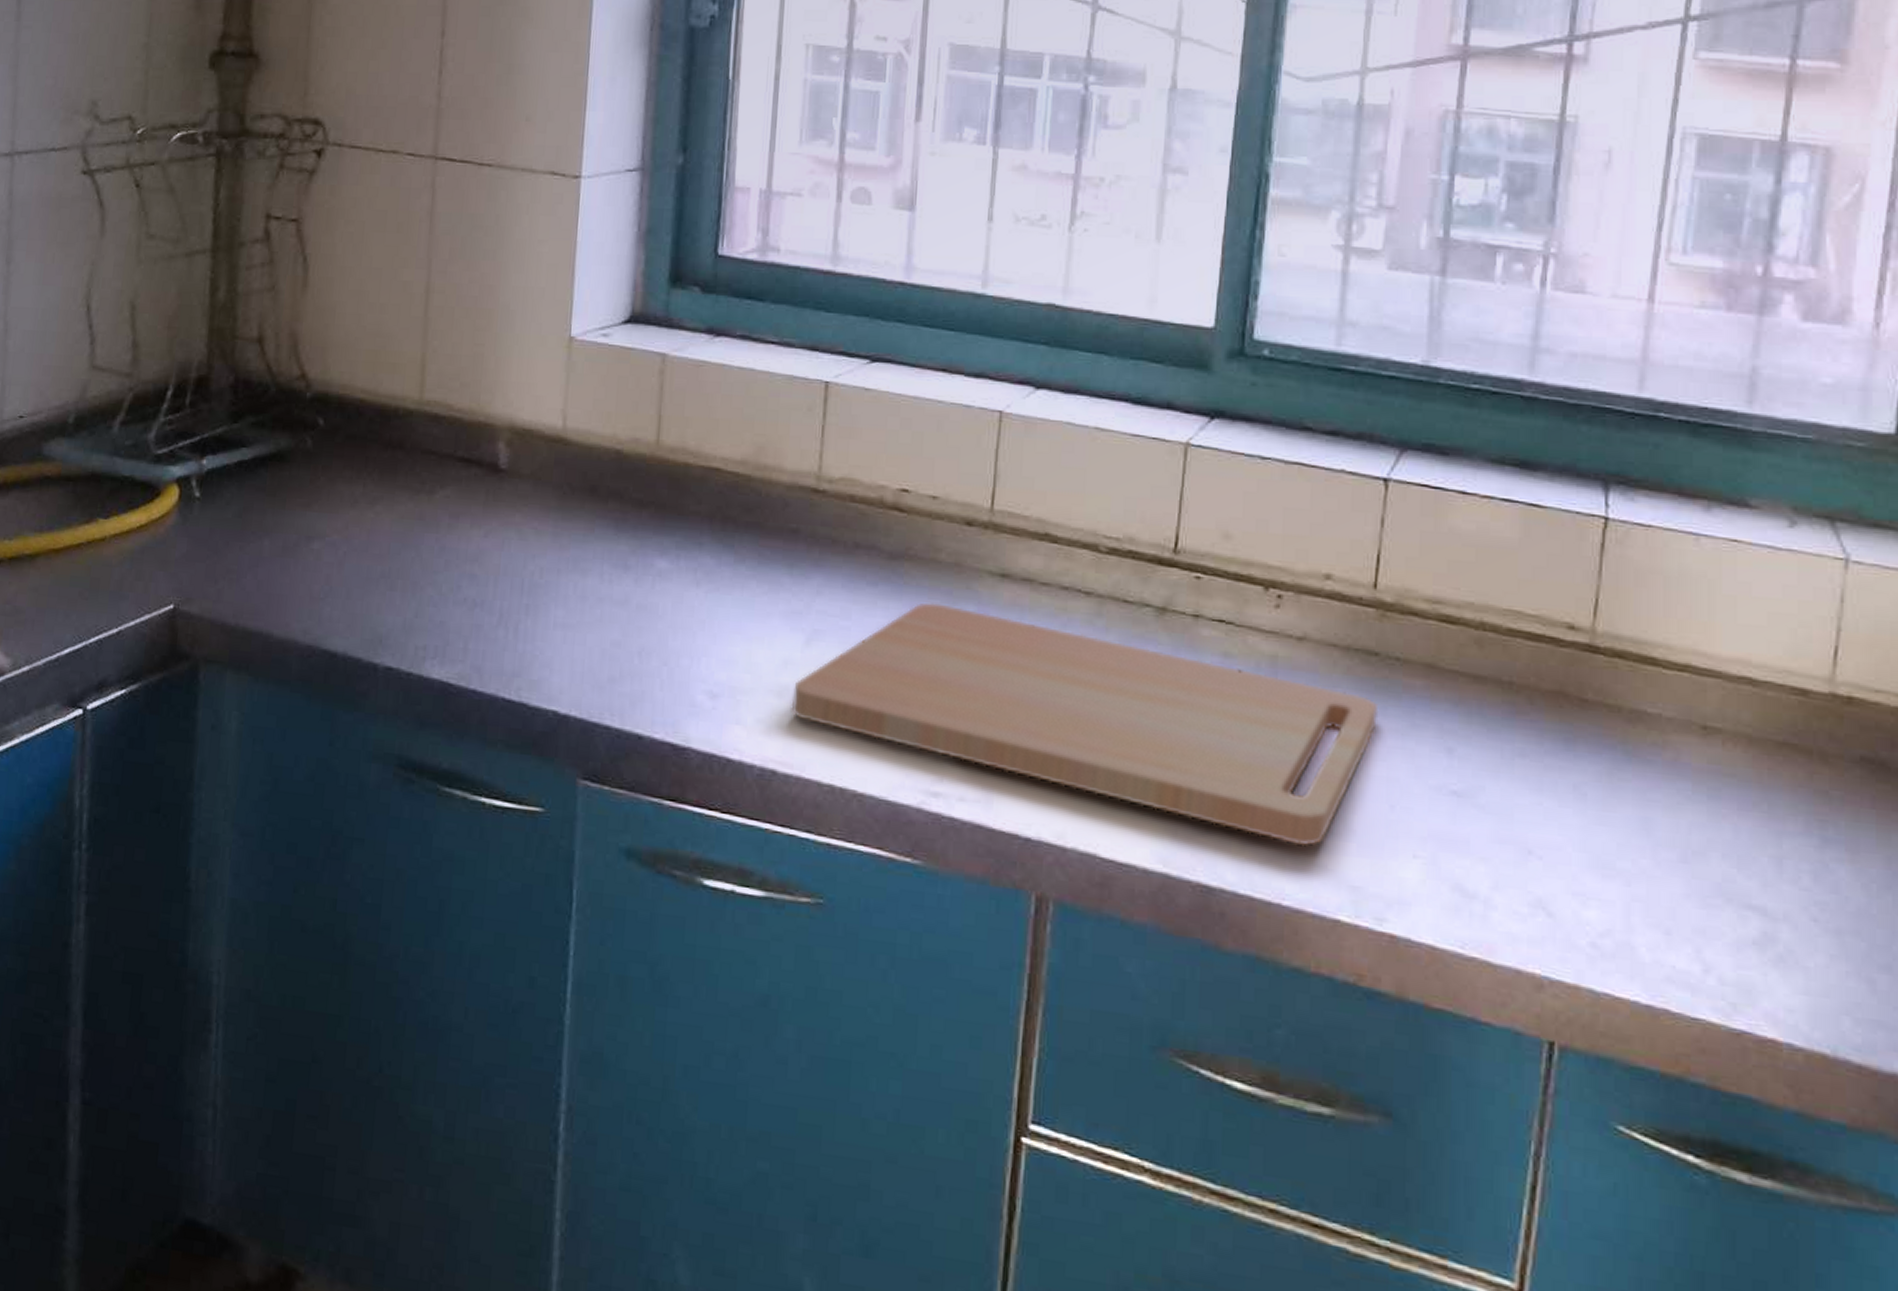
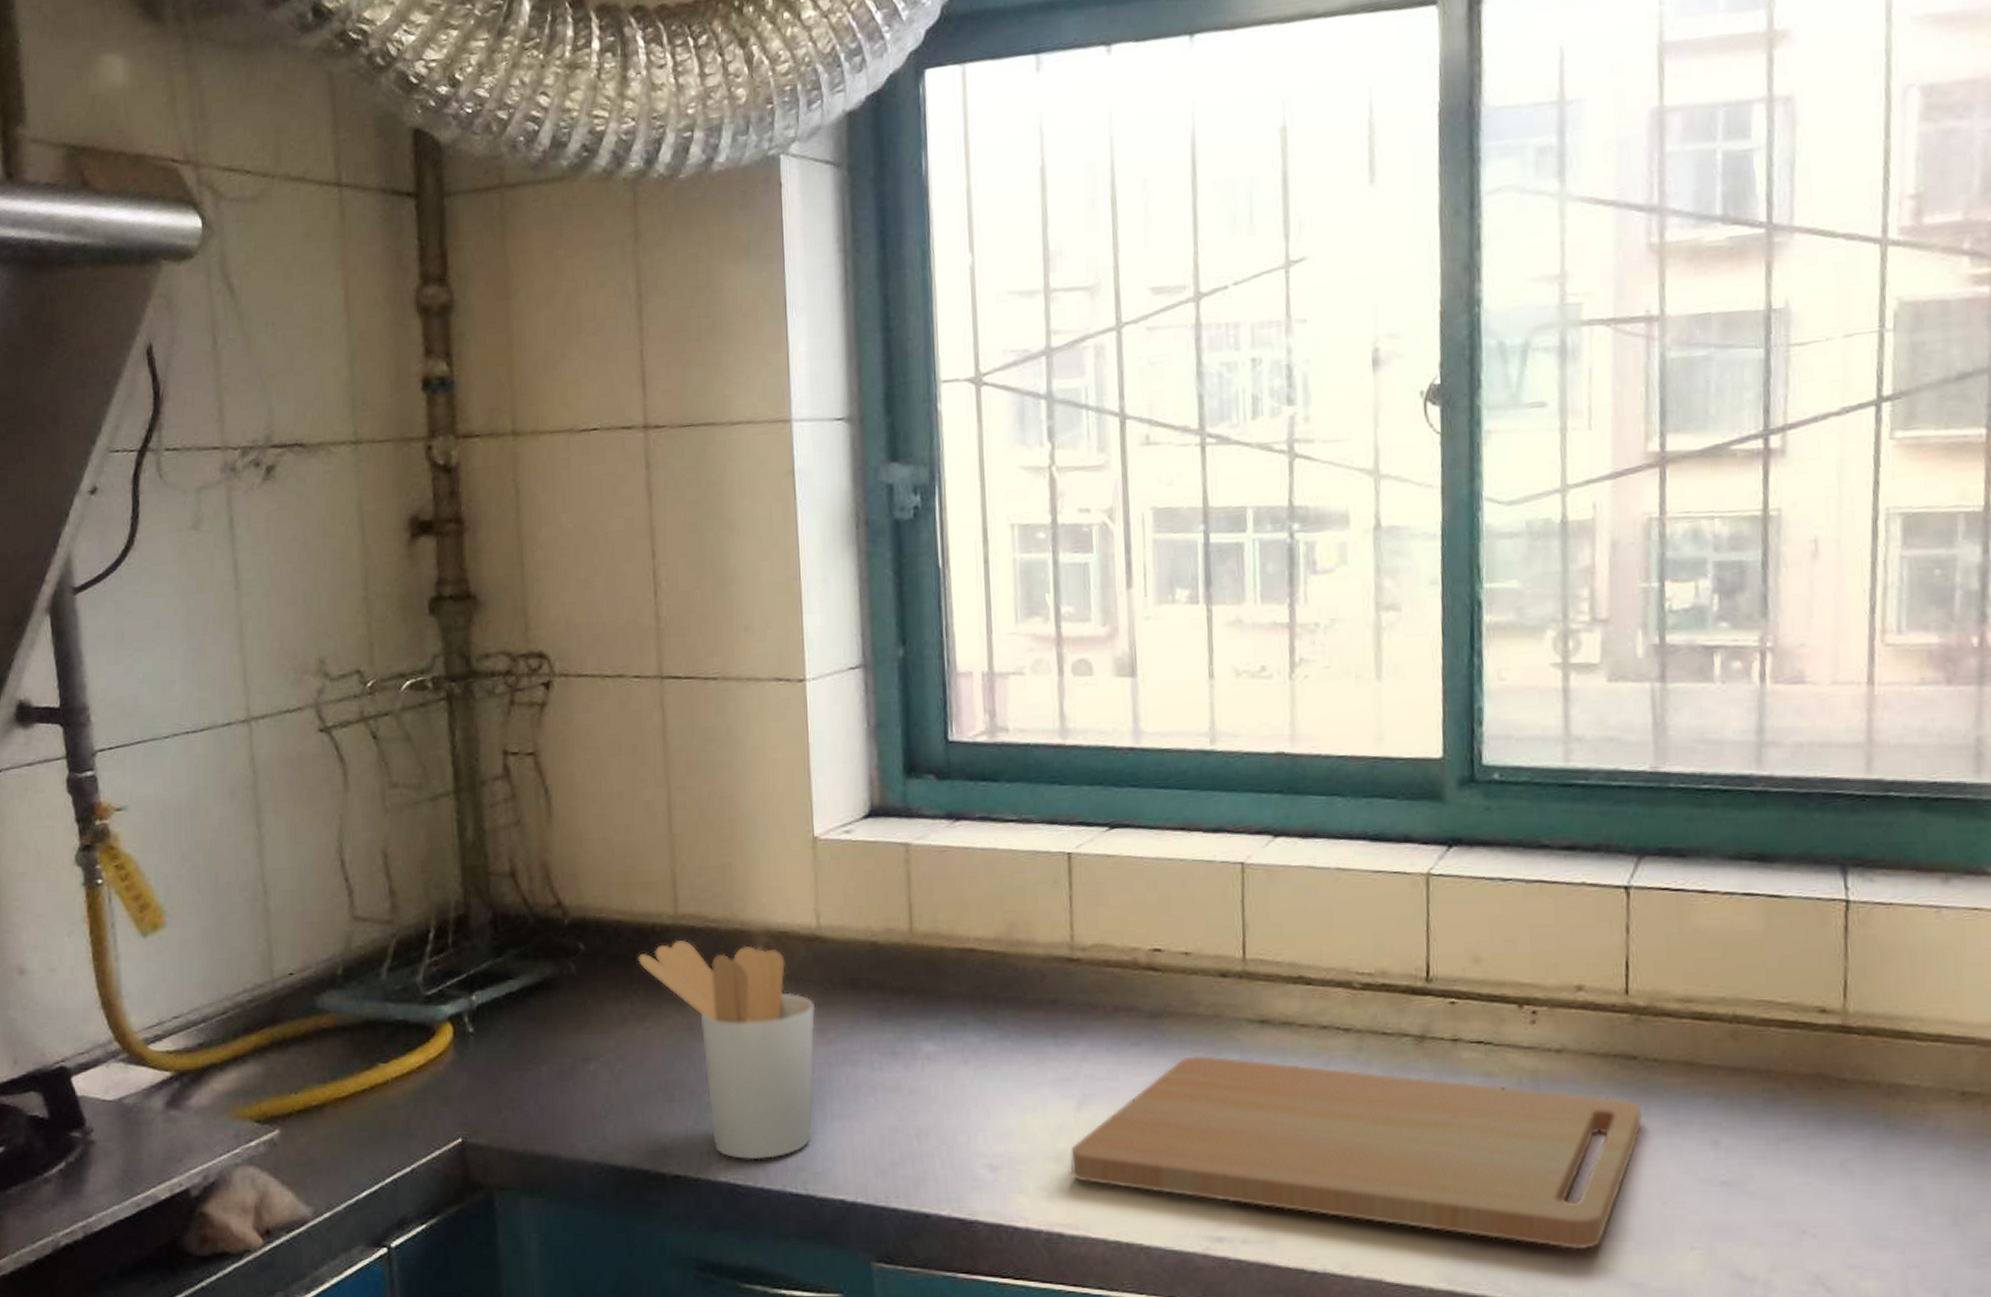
utensil holder: none [376,425,552,661] -> present [638,939,816,1161]

